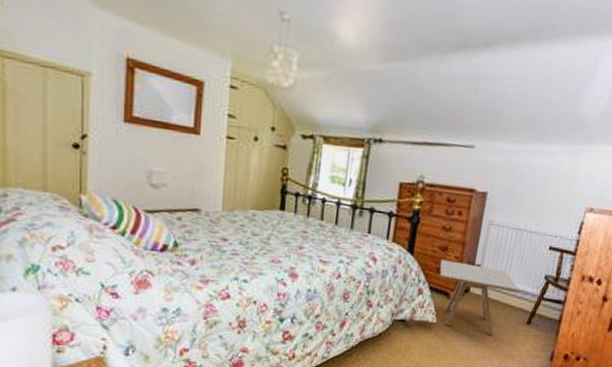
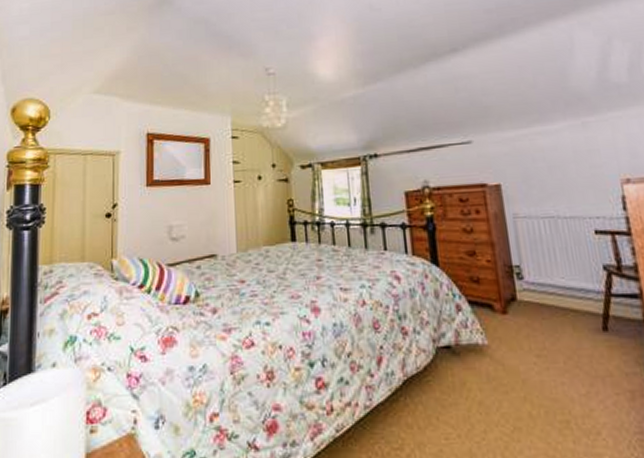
side table: present [439,259,520,336] -> none [471,265,578,353]

